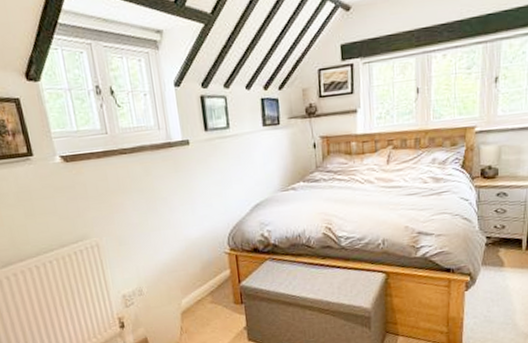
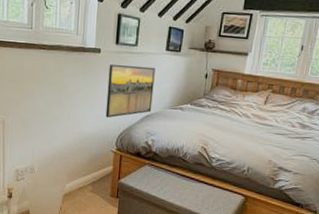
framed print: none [202,148,260,217] -> present [105,64,156,118]

